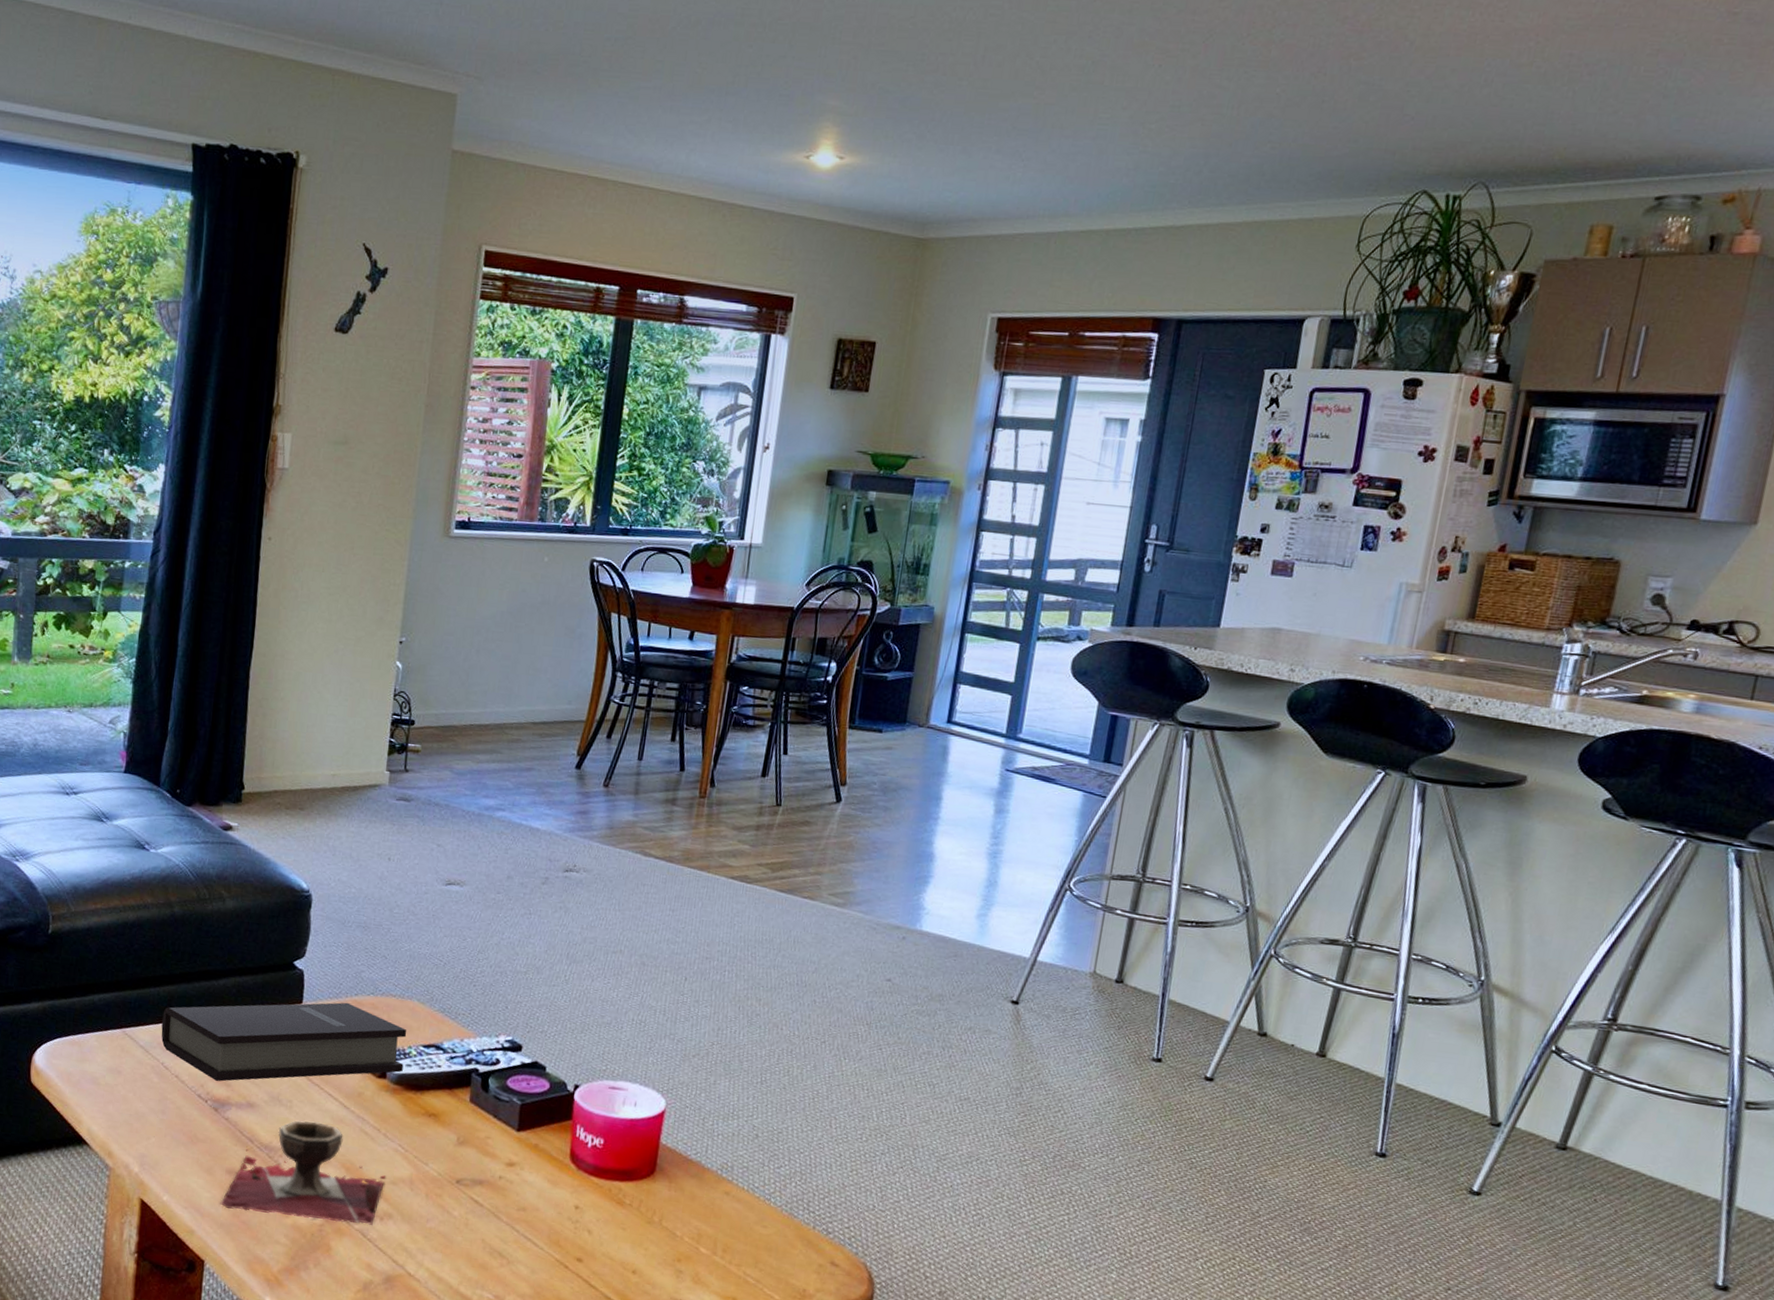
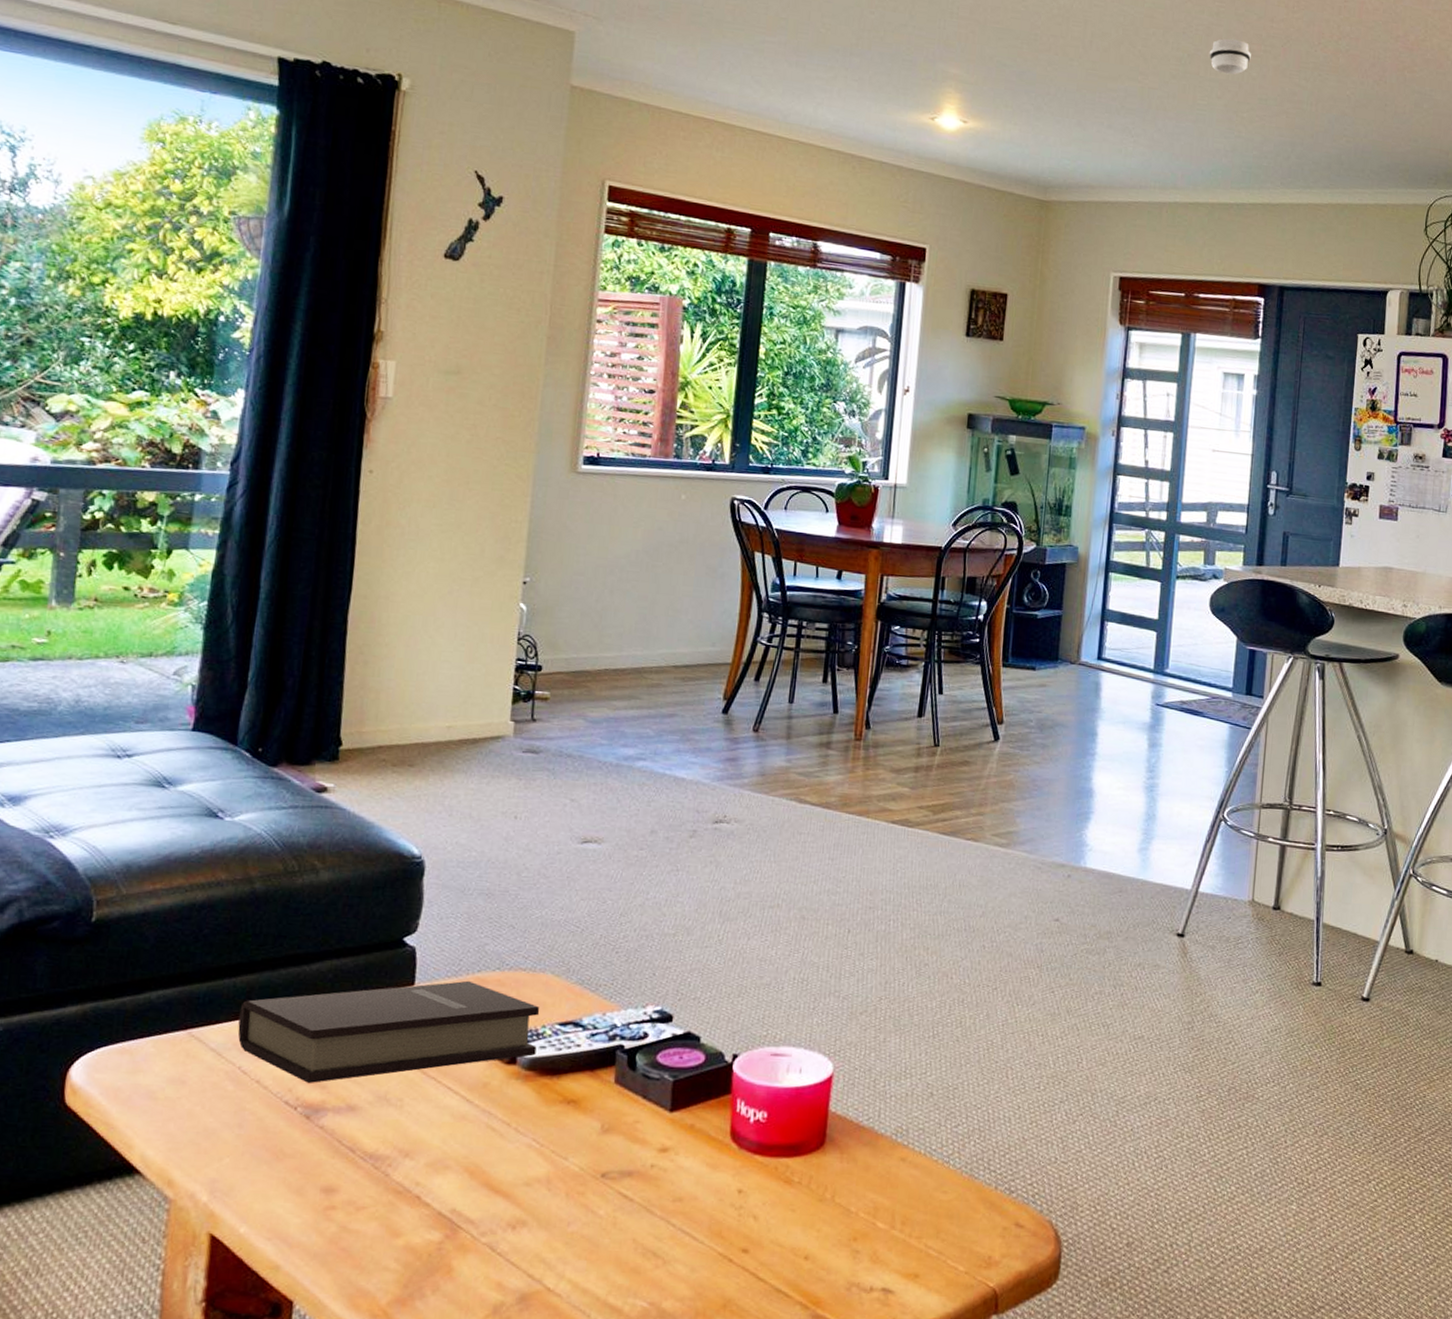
decorative bowl: present [220,1120,385,1225] -> none [313,1121,517,1237]
smoke detector: none [1116,38,1166,81] -> present [1209,38,1251,75]

